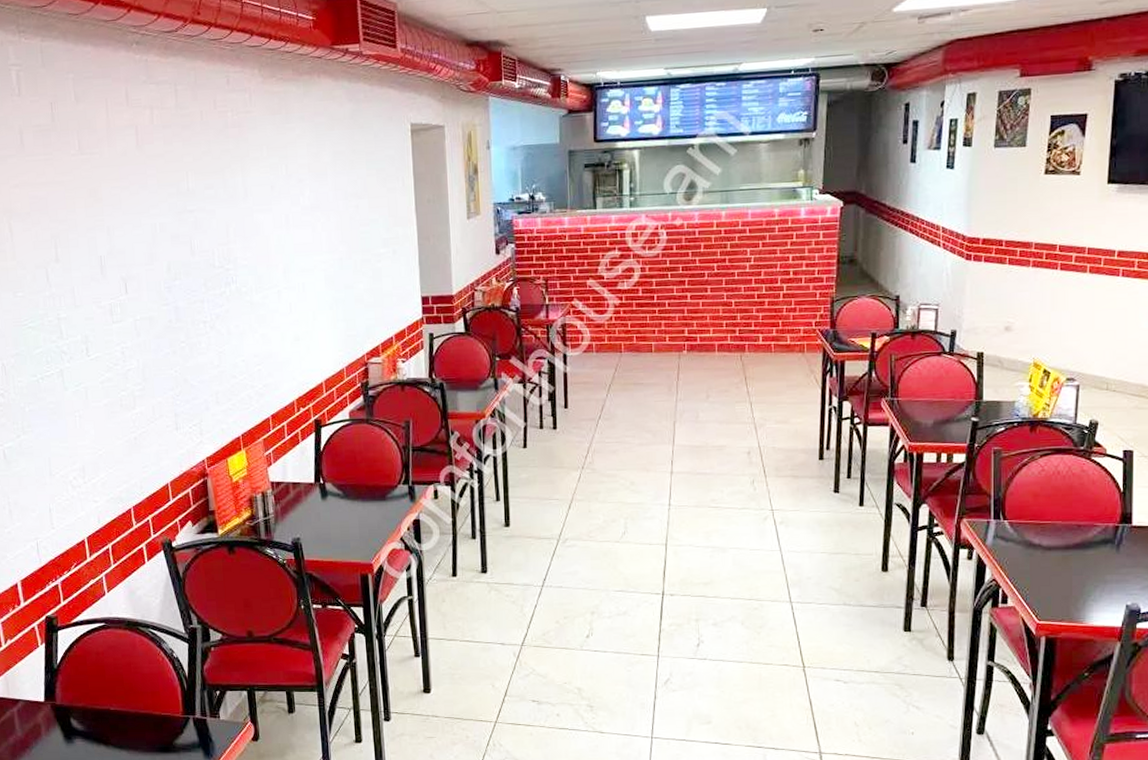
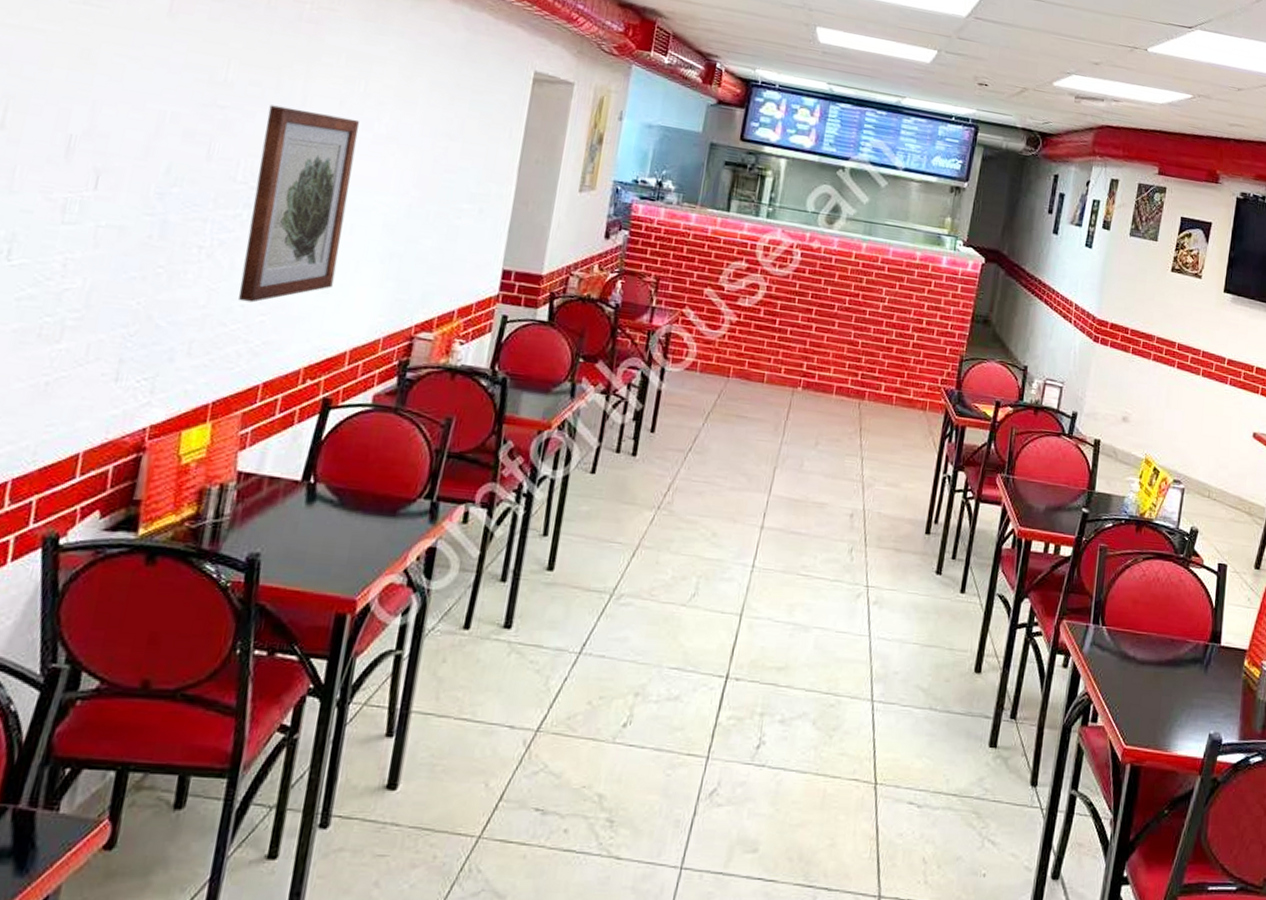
wall art: none [223,198,301,357] -> present [238,105,360,303]

